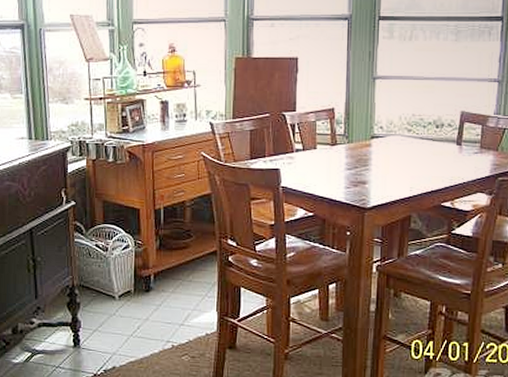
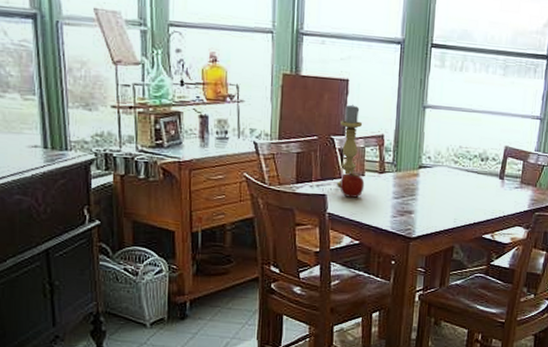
candle holder: none [290,81,312,160] -> present [337,104,362,186]
apple: none [292,145,317,171] -> present [340,171,365,198]

